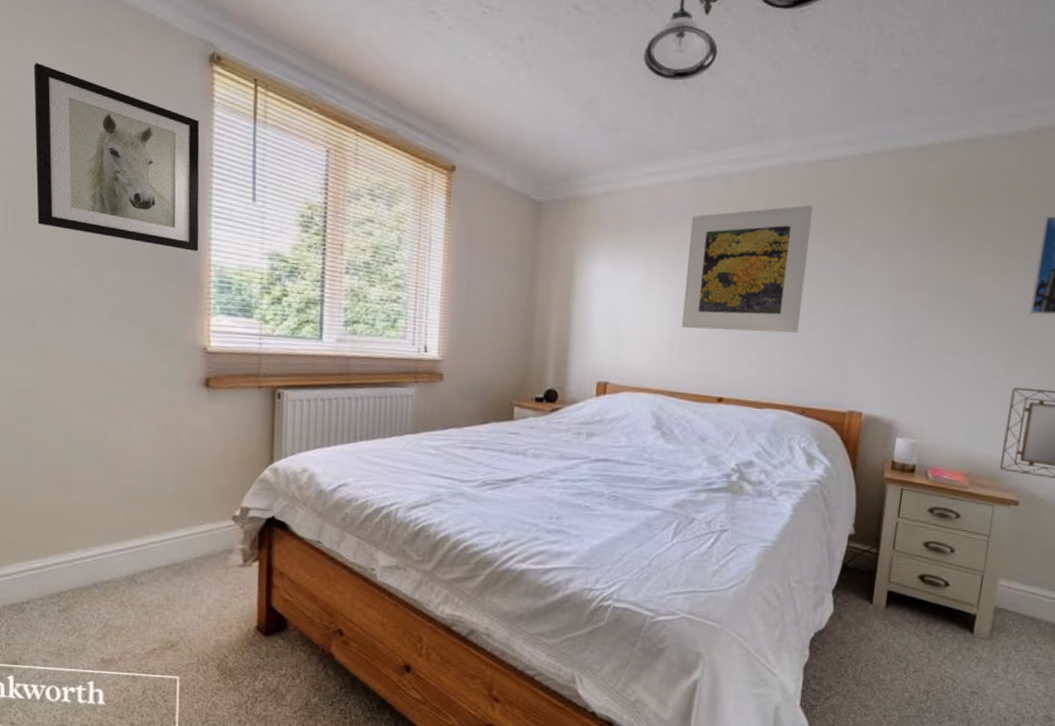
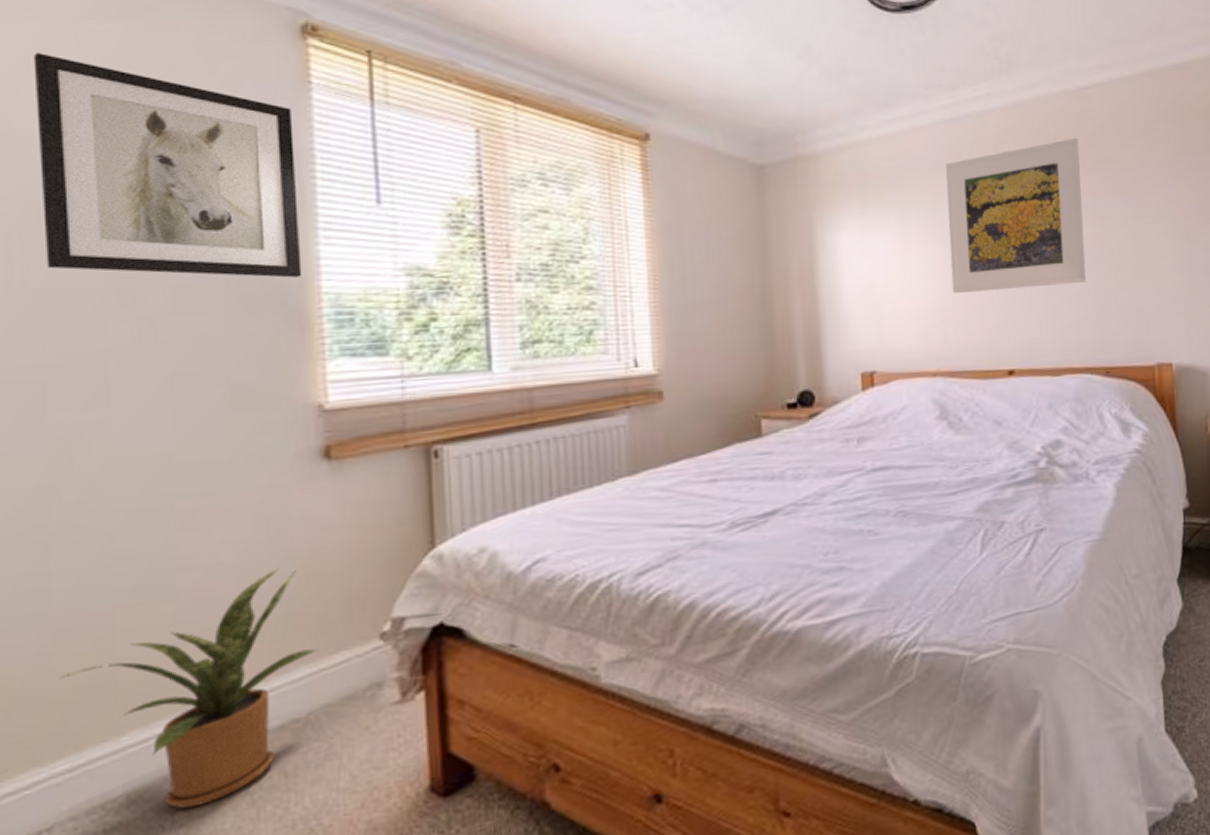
house plant: none [36,459,192,607] -> present [59,568,318,809]

